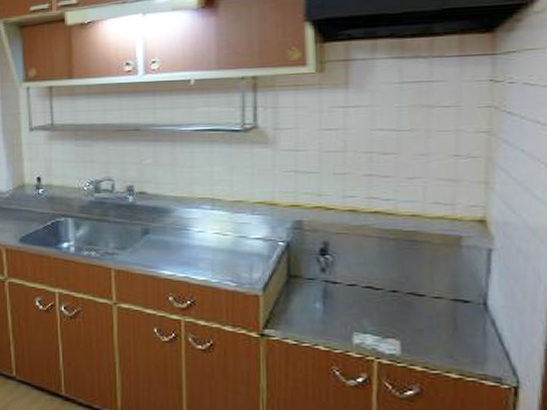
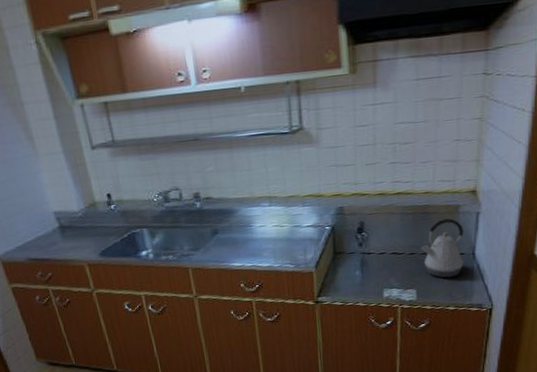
kettle: none [408,252,472,332] -> present [422,218,465,278]

